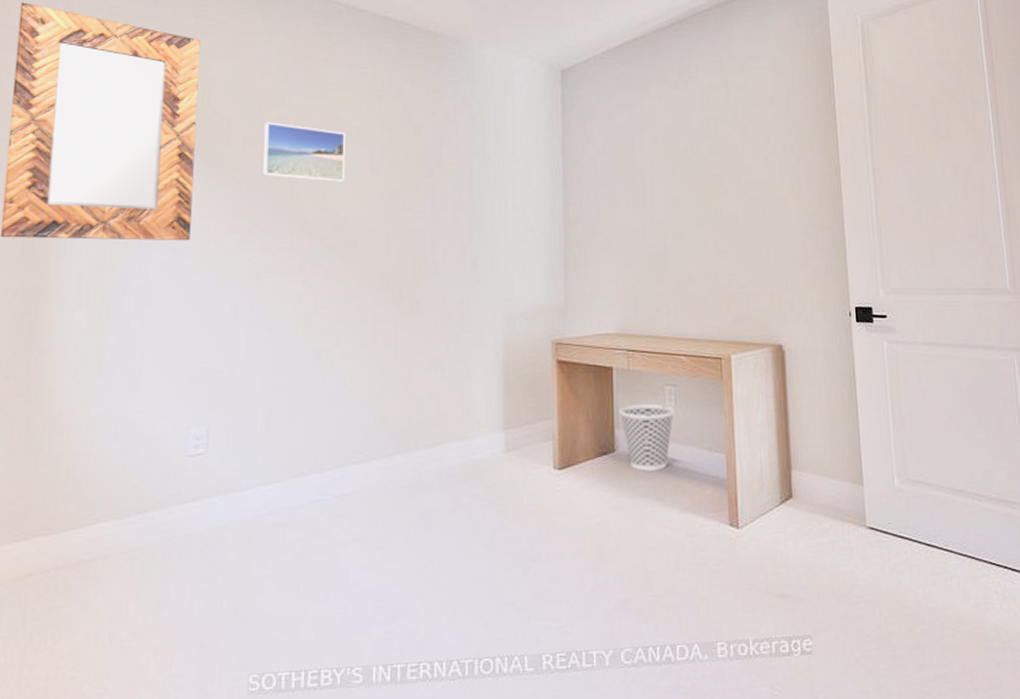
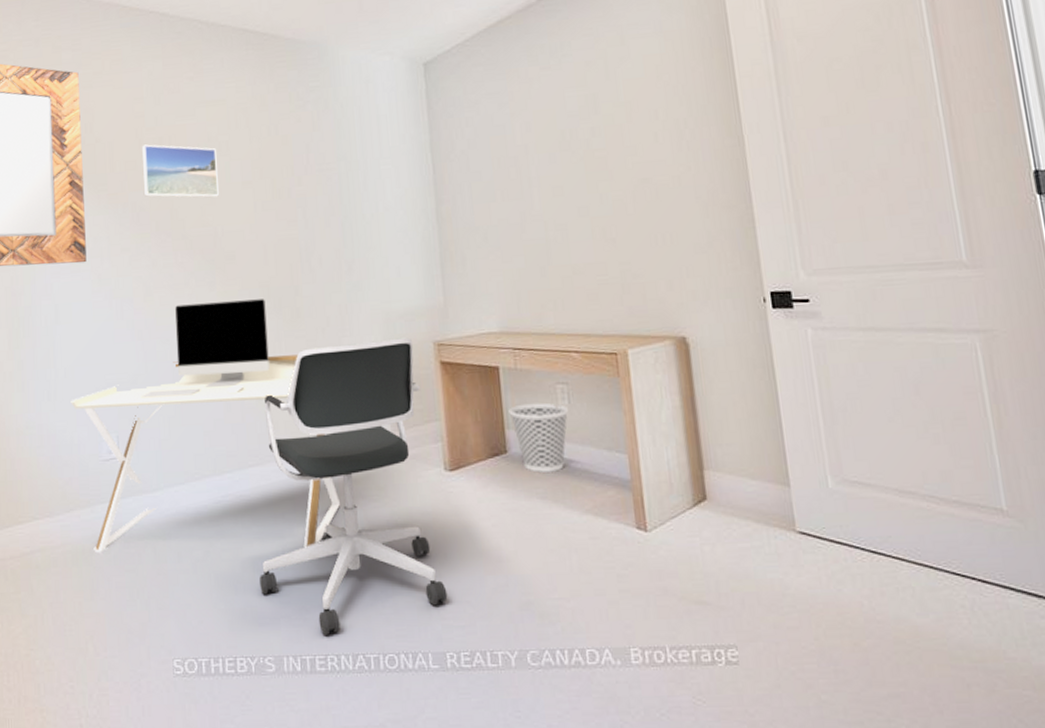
desk: none [156,289,447,558] -> present [71,299,341,552]
office chair: none [354,335,548,641] -> present [260,337,448,635]

